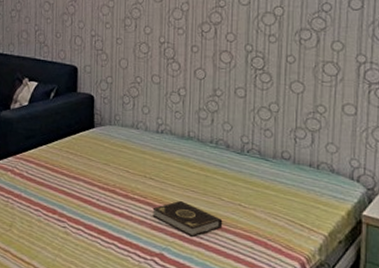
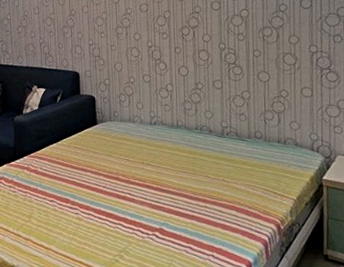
book: present [152,200,223,237] -> none [151,181,211,211]

